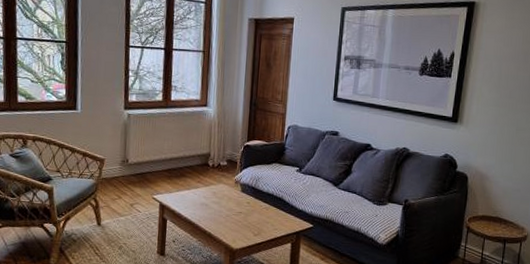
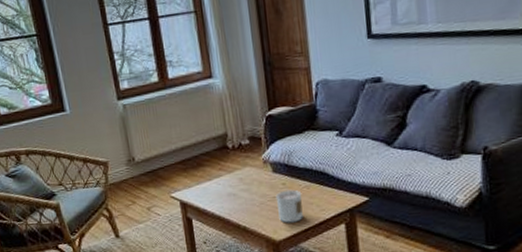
candle: none [239,208,260,236] -> present [275,189,303,223]

